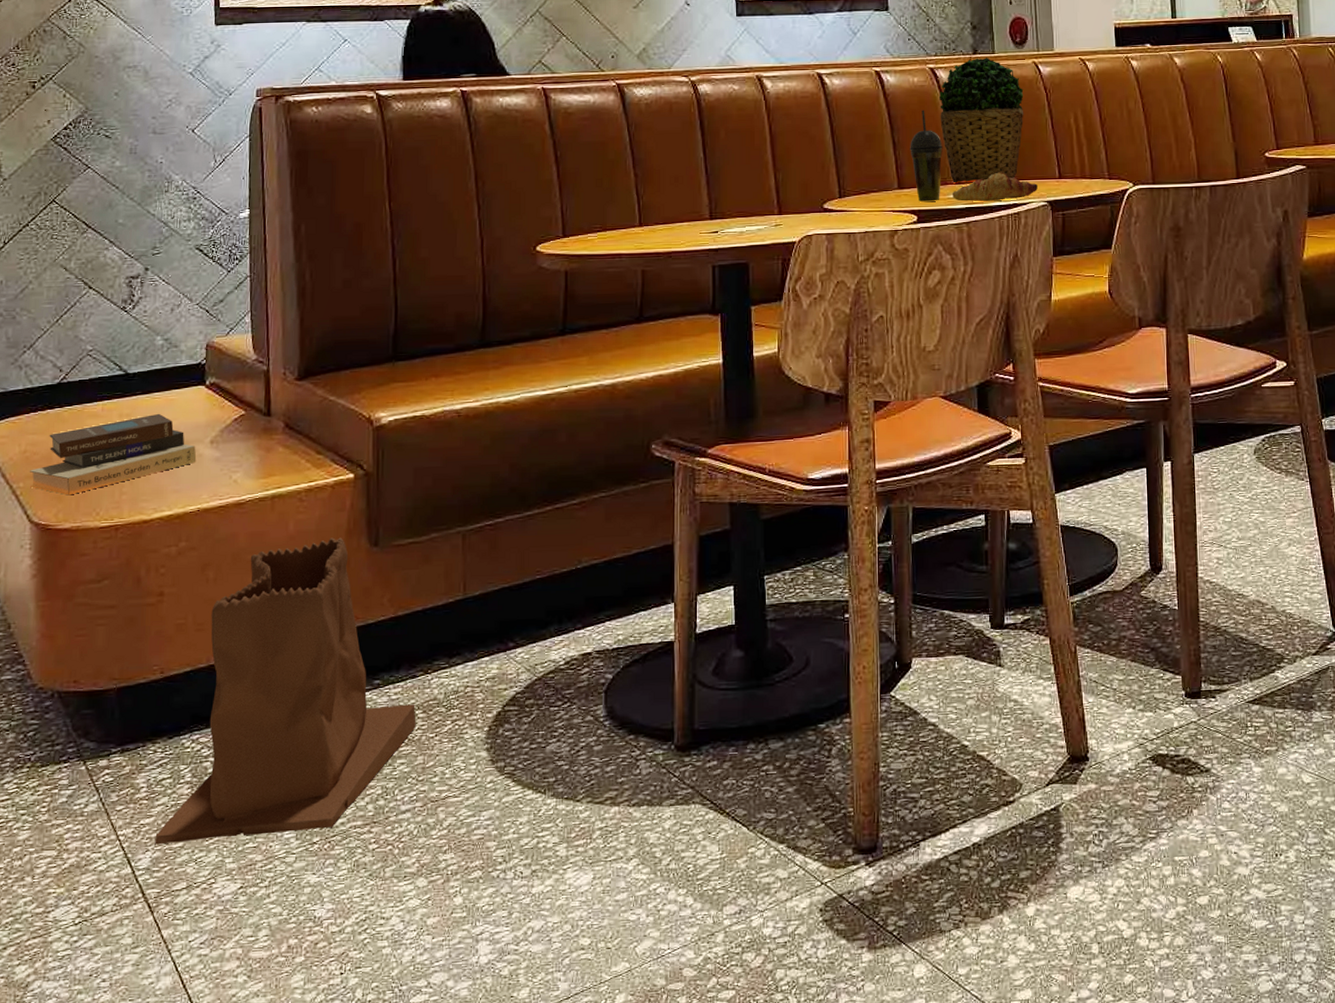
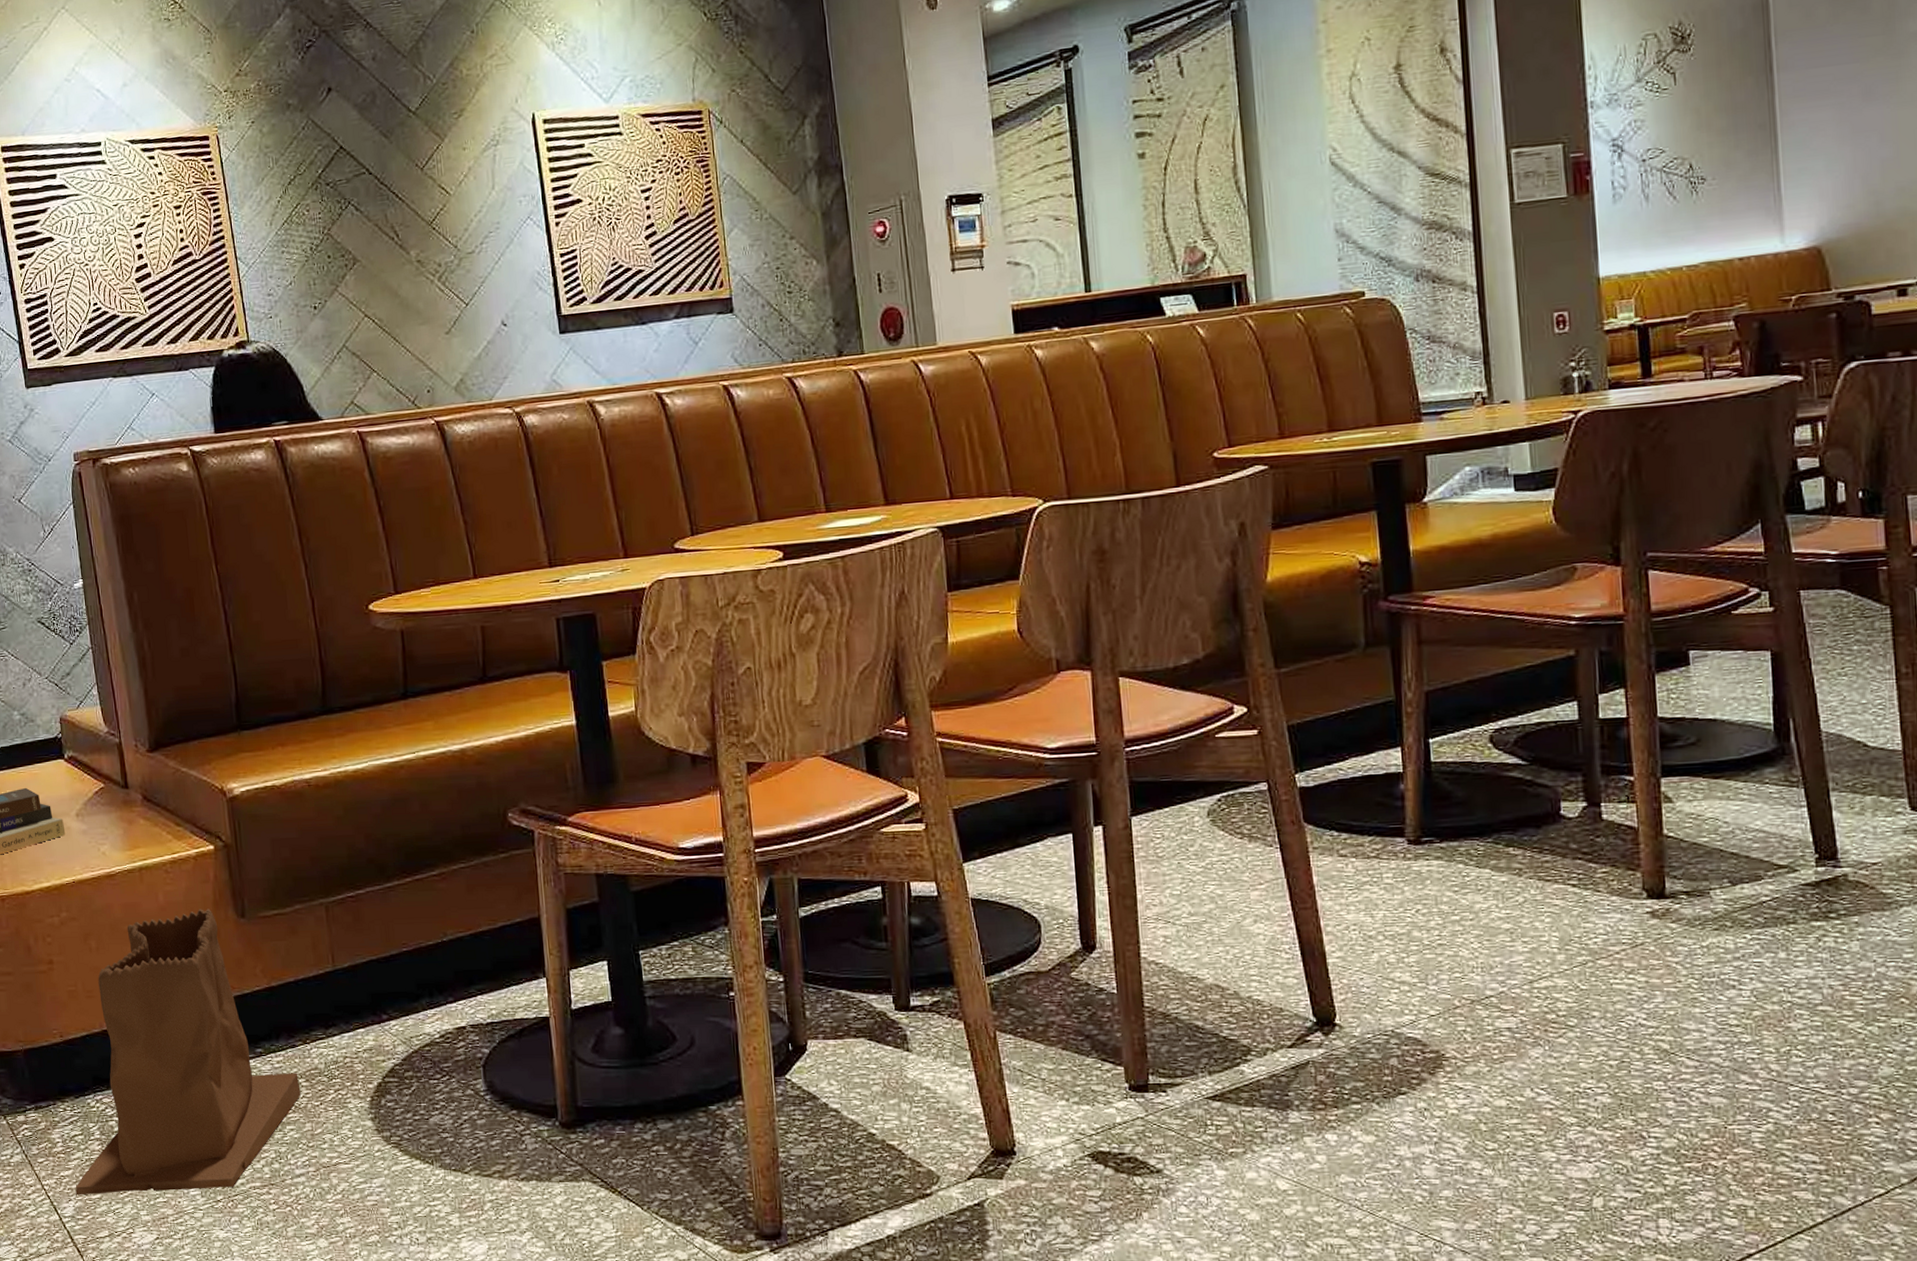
beverage cup: present [910,110,943,202] -> none [769,427,809,535]
potted plant: present [939,58,1024,184] -> none [800,359,904,512]
croissant: present [952,172,1038,202] -> none [822,495,925,533]

